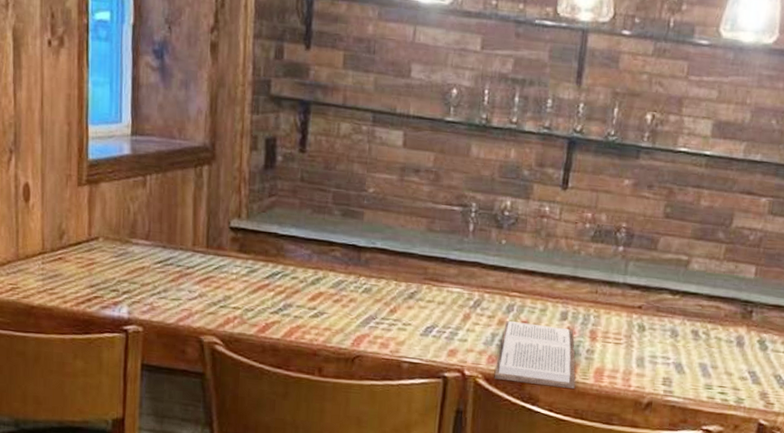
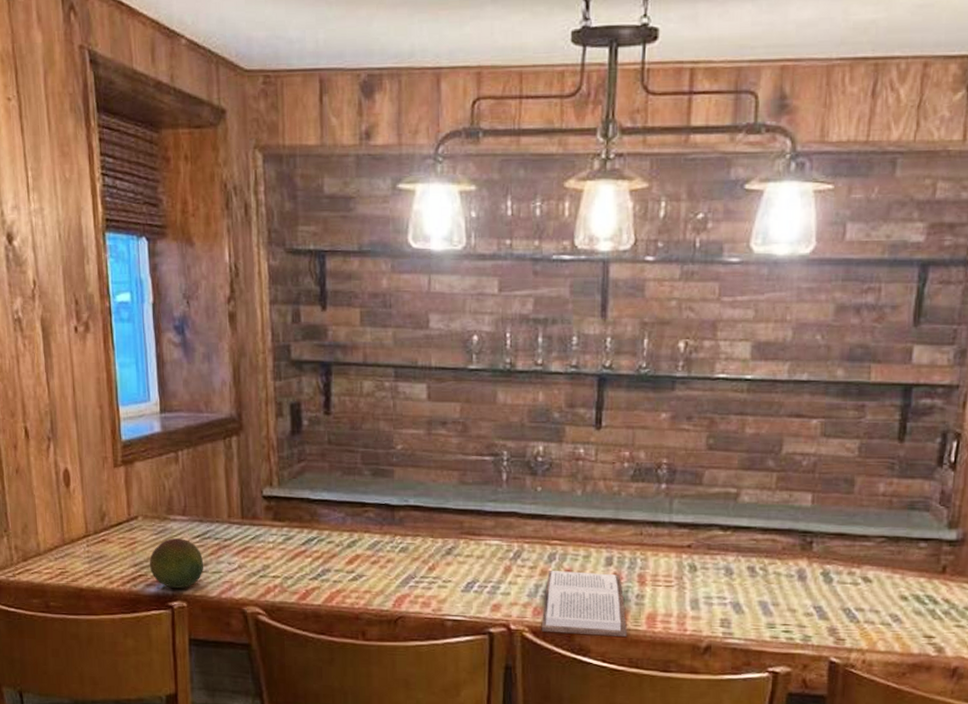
fruit: none [107,262,164,313] -> present [150,538,204,588]

